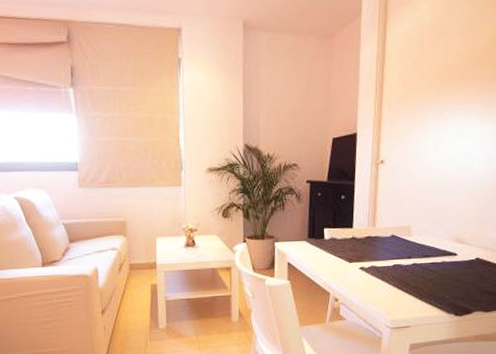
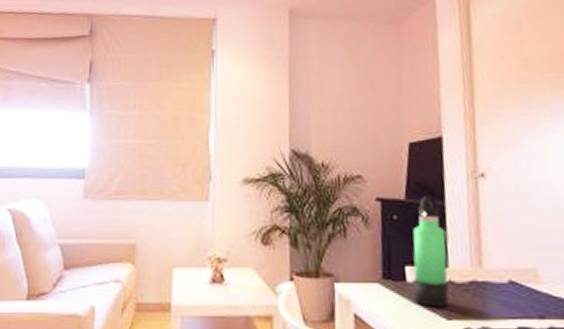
thermos bottle: none [329,178,353,255] -> present [412,196,450,307]

